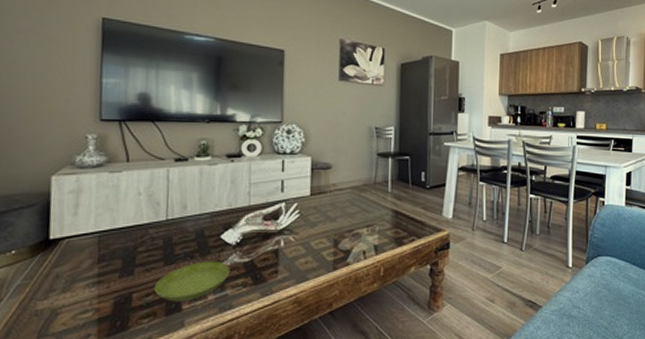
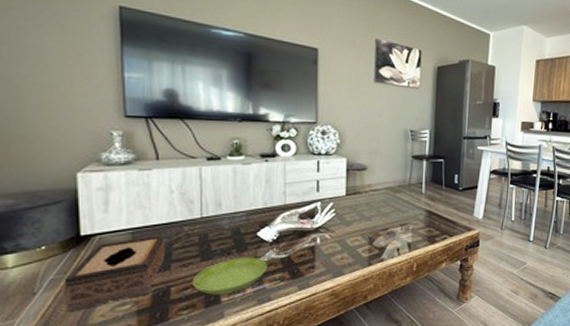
tissue box: none [28,238,130,321] -> present [64,235,165,313]

